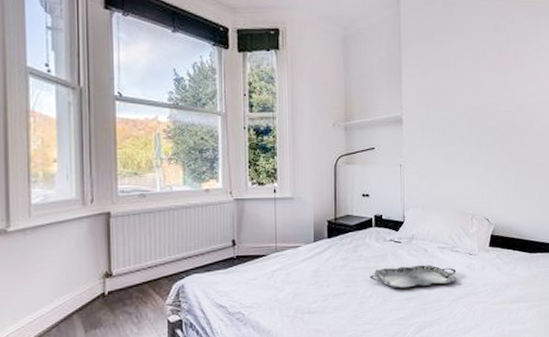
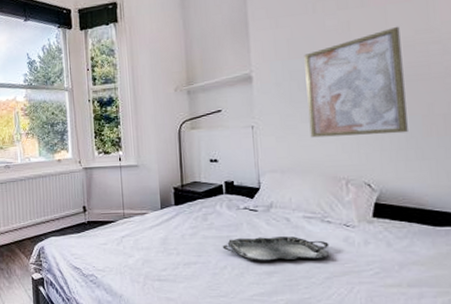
wall art: none [445,89,516,178] -> present [304,26,408,138]

